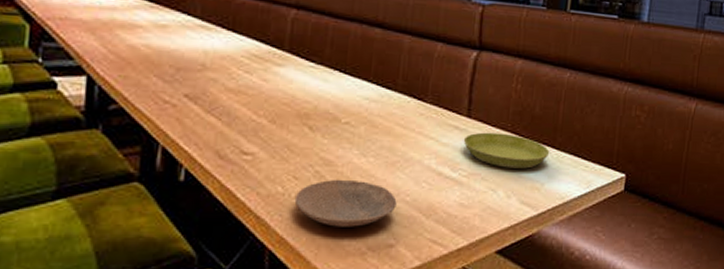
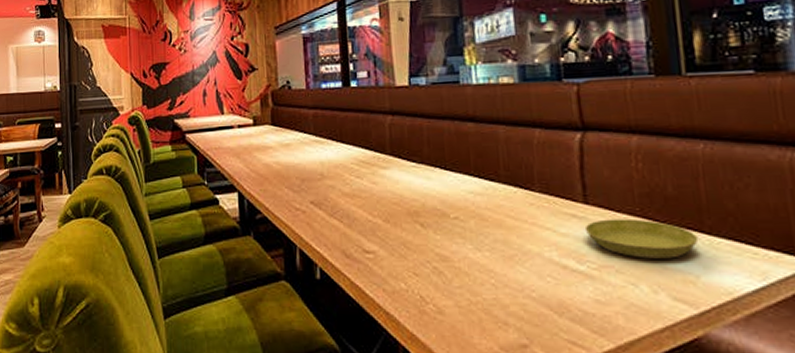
plate: present [294,179,397,227] -> none [418,274,523,325]

